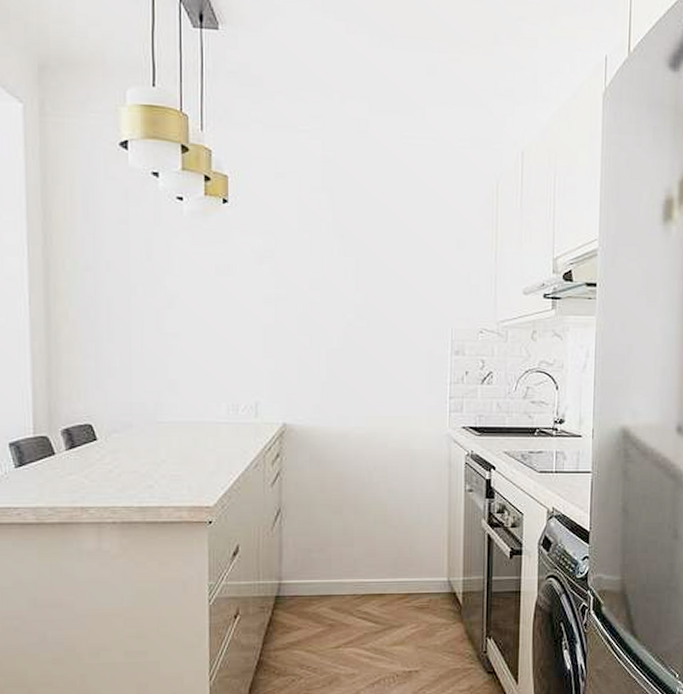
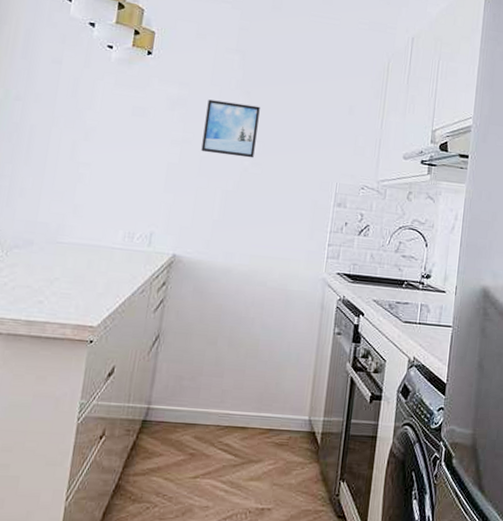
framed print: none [298,248,357,310] -> present [201,99,260,158]

